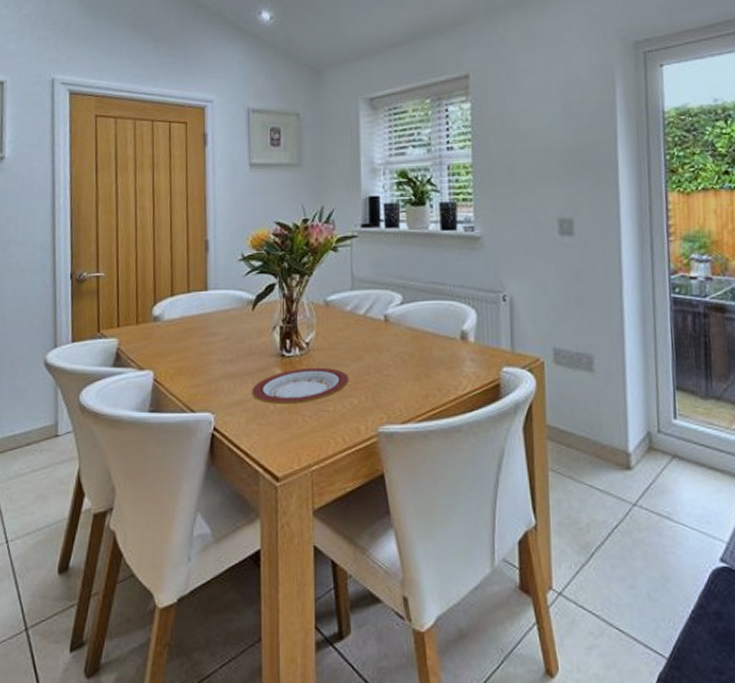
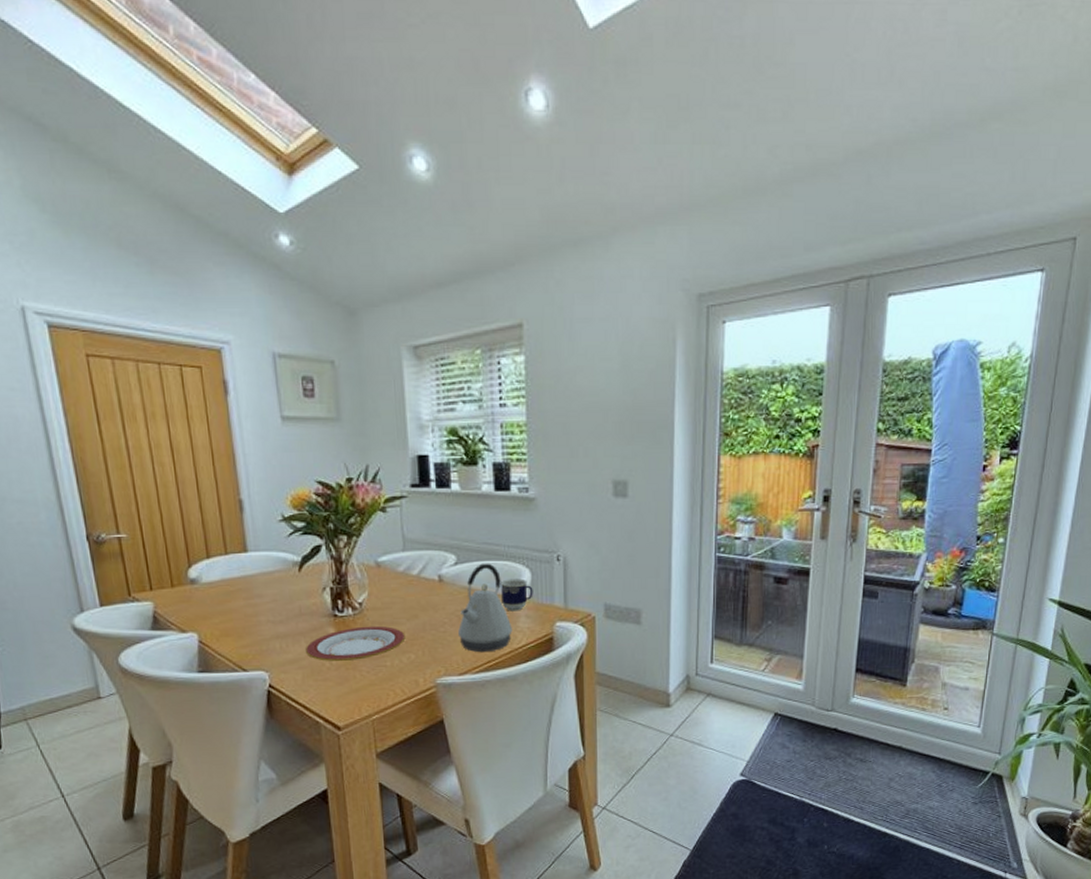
kettle: none [402,303,458,399] -> present [458,563,513,653]
cup: none [446,319,479,355] -> present [501,578,533,611]

